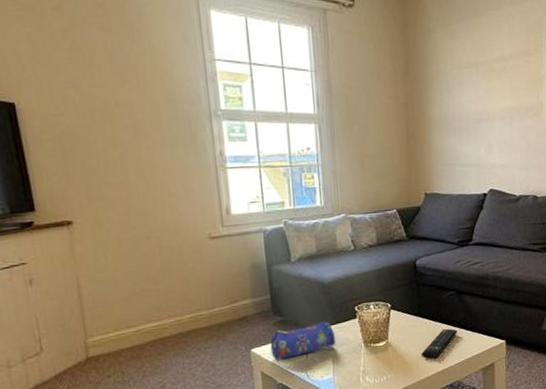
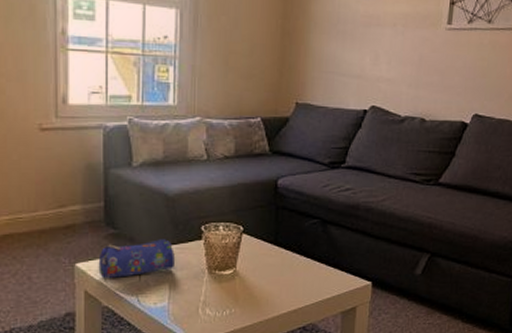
remote control: present [421,328,457,360] -> none [273,261,317,296]

